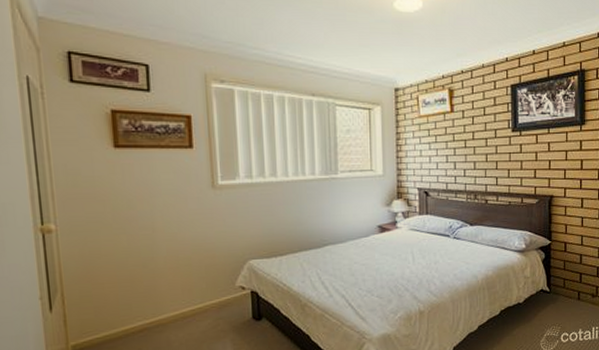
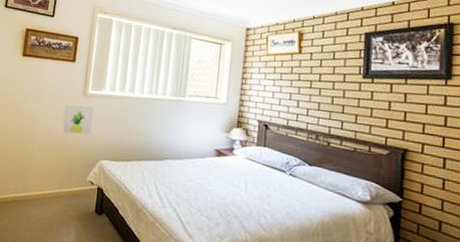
wall art: none [189,200,231,239] -> present [61,105,94,135]

